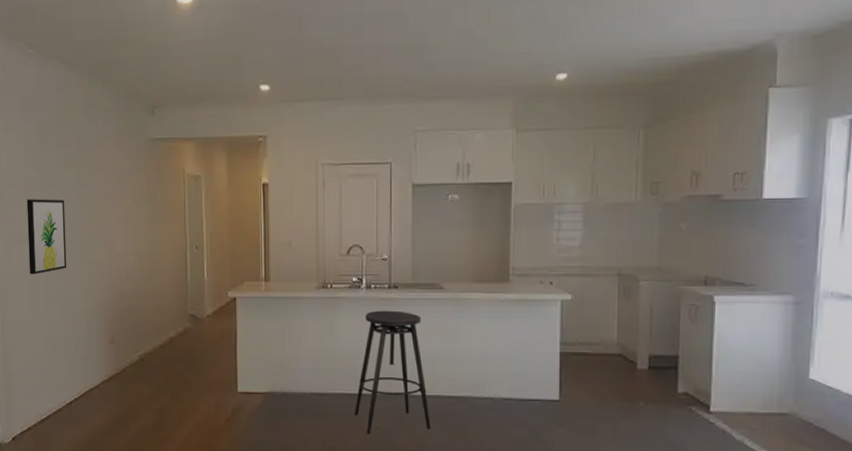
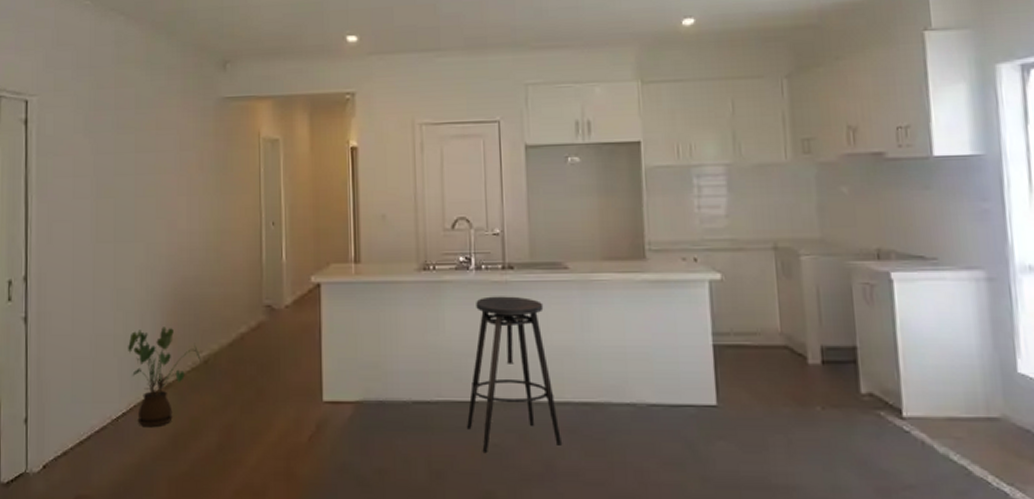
wall art: present [26,199,67,275] -> none [74,168,119,259]
house plant: none [77,331,138,410] -> present [128,327,201,428]

